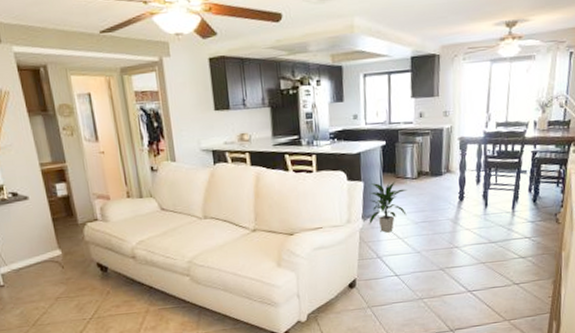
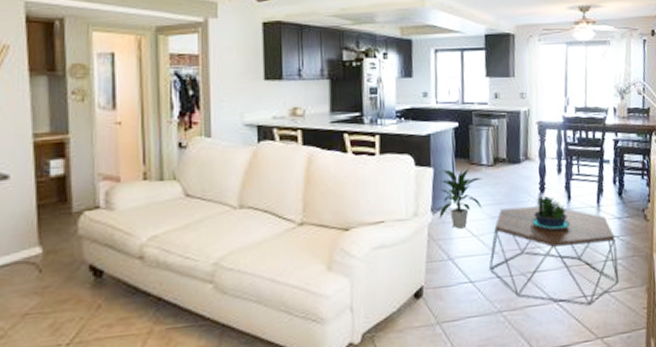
coffee table: none [412,212,528,294] -> present [489,206,619,306]
potted plant: none [450,204,486,234] -> present [530,196,571,231]

